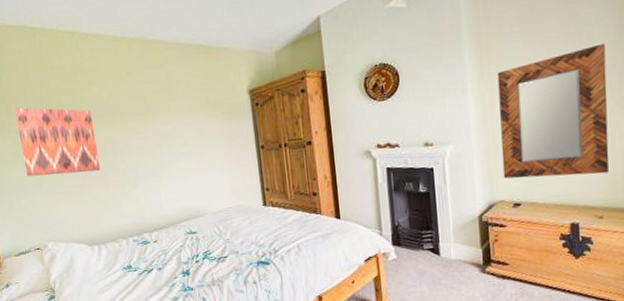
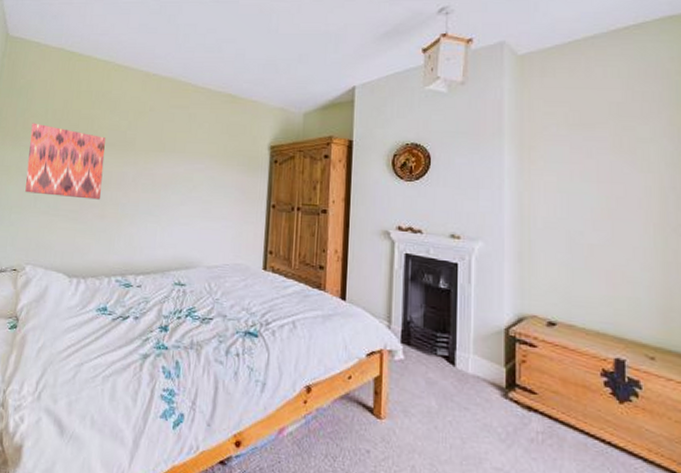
home mirror: present [497,43,609,179] -> none [537,163,664,307]

